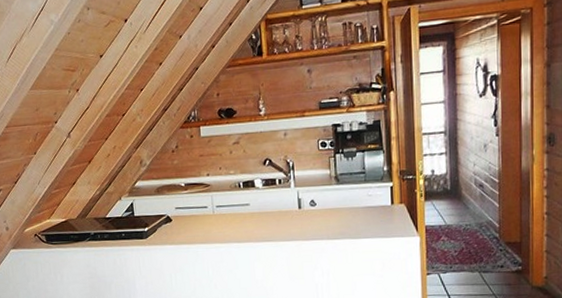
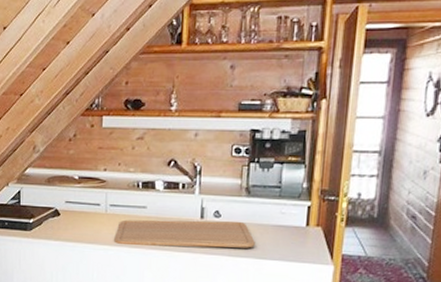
chopping board: none [224,208,349,242] -> present [114,219,255,248]

